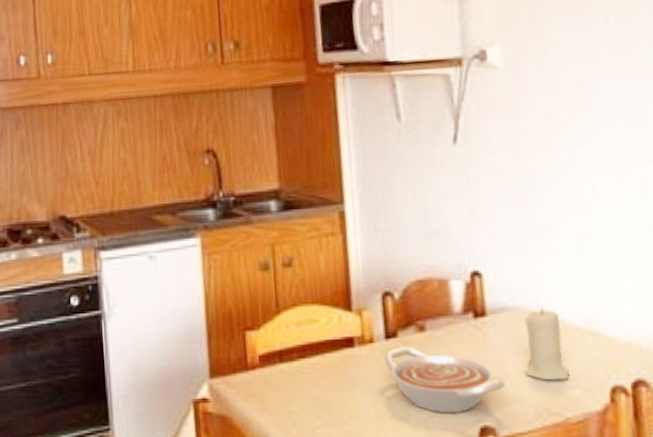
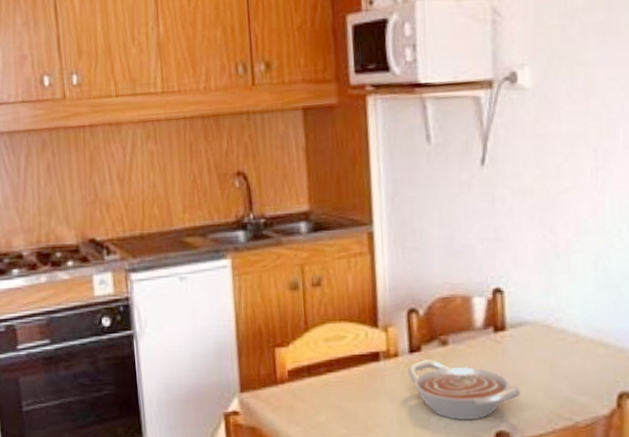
candle: present [524,307,570,381] -> none [539,321,581,389]

